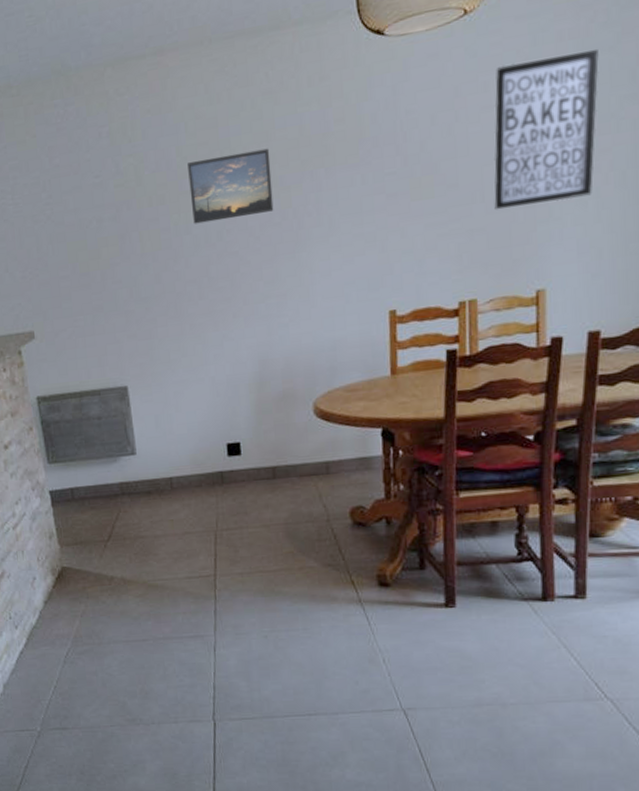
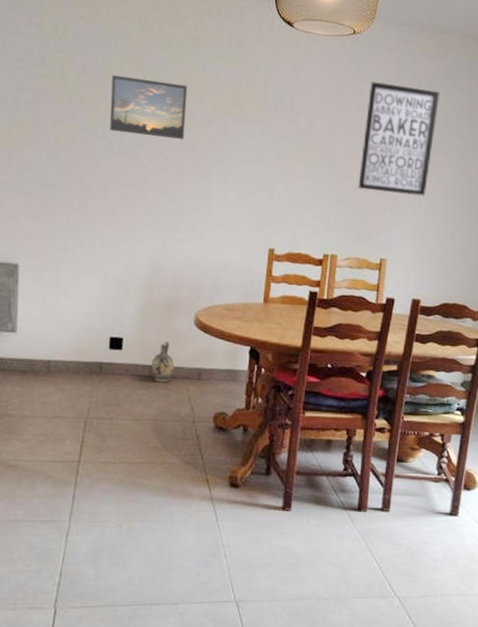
ceramic jug: none [273,438,299,484] -> present [151,342,175,383]

